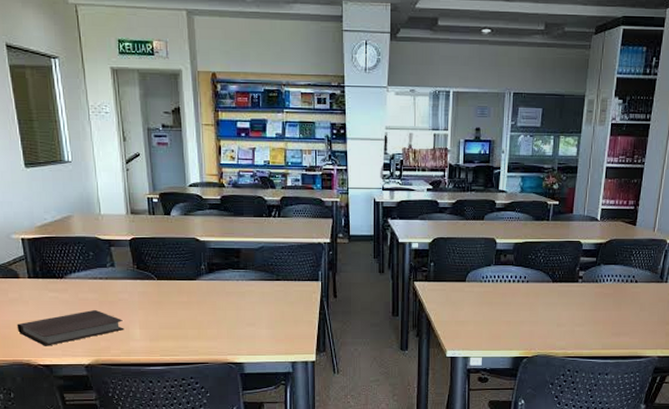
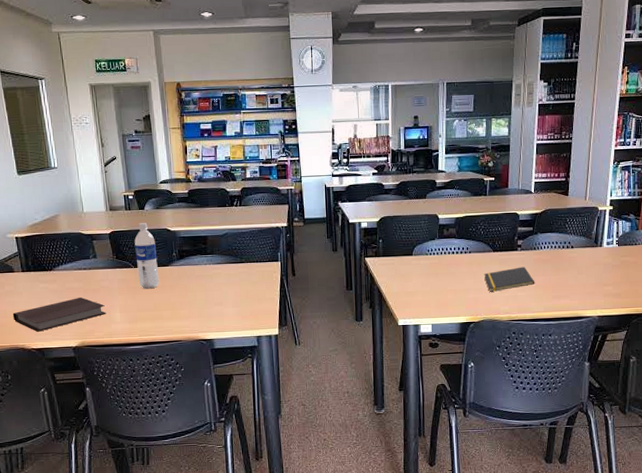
water bottle: none [158,230,185,305] -> present [134,223,159,289]
notepad: none [541,300,595,325] -> present [484,267,535,292]

